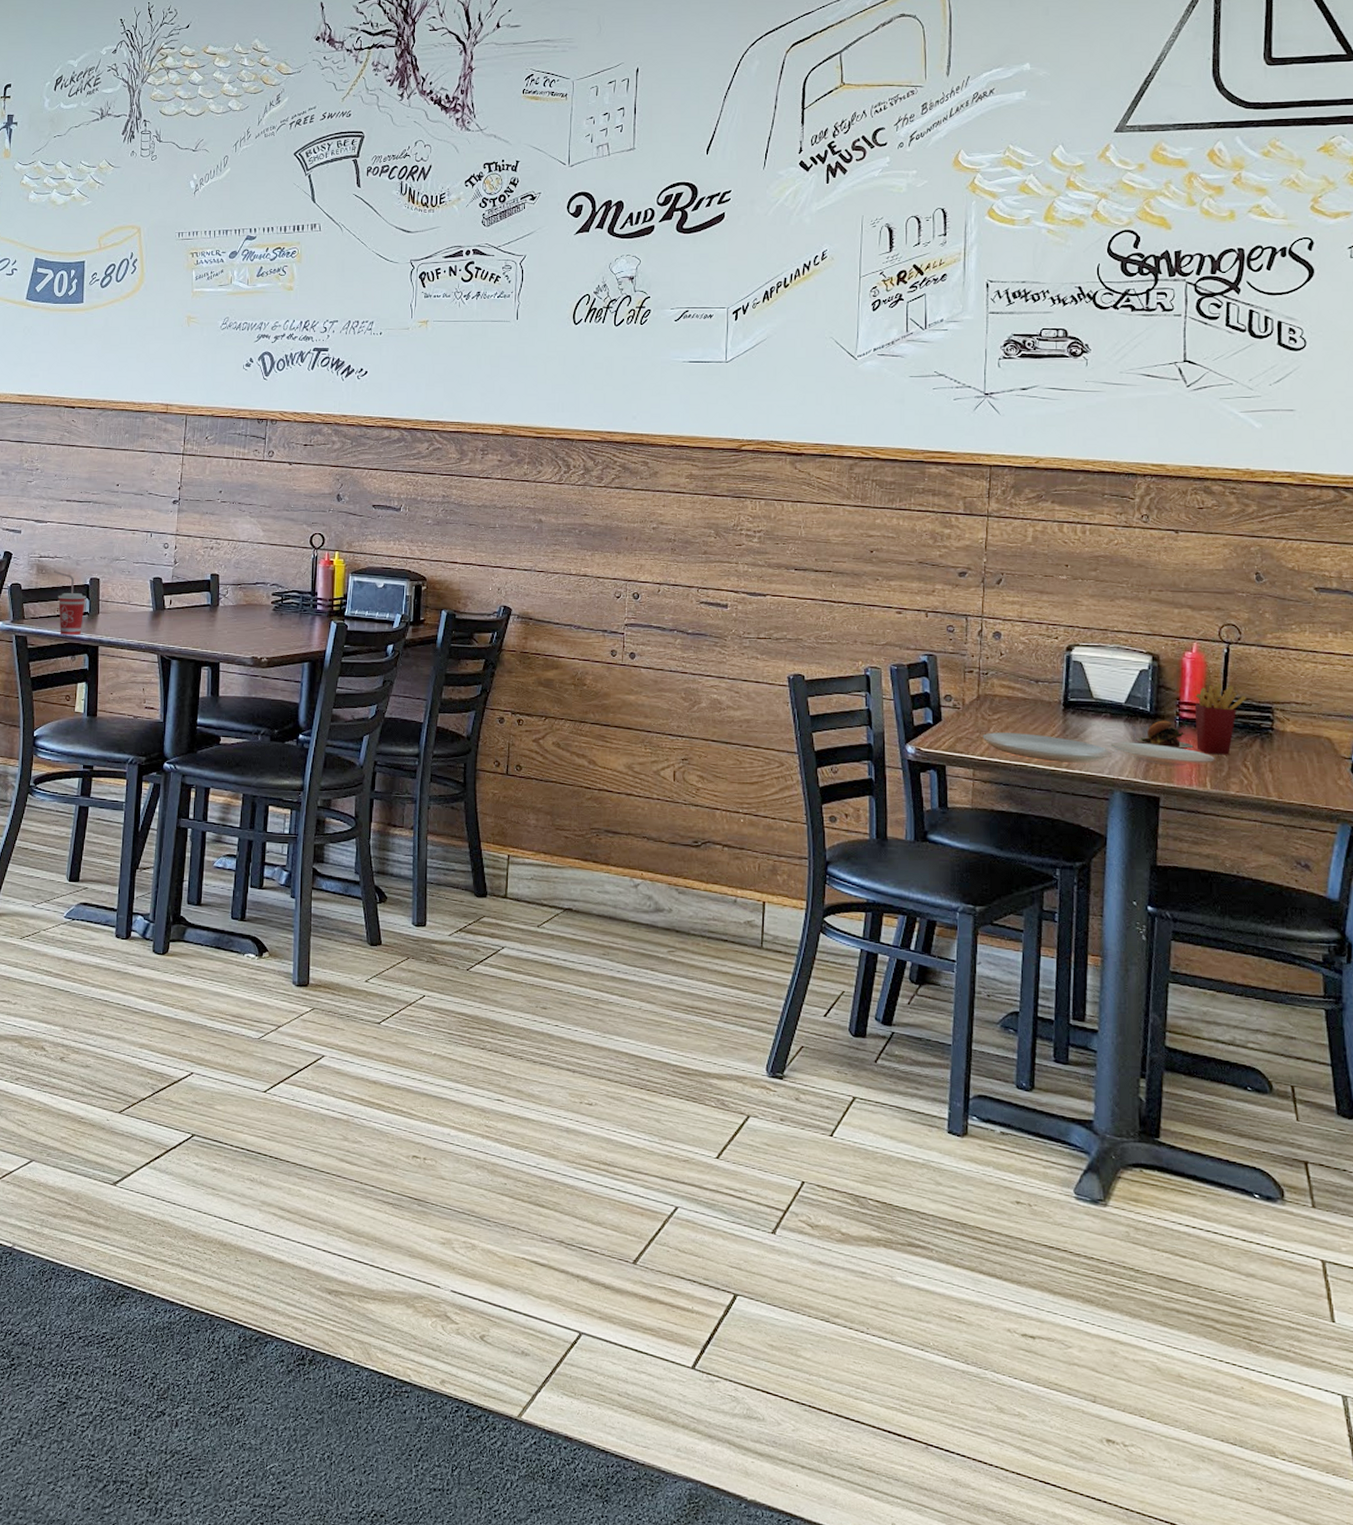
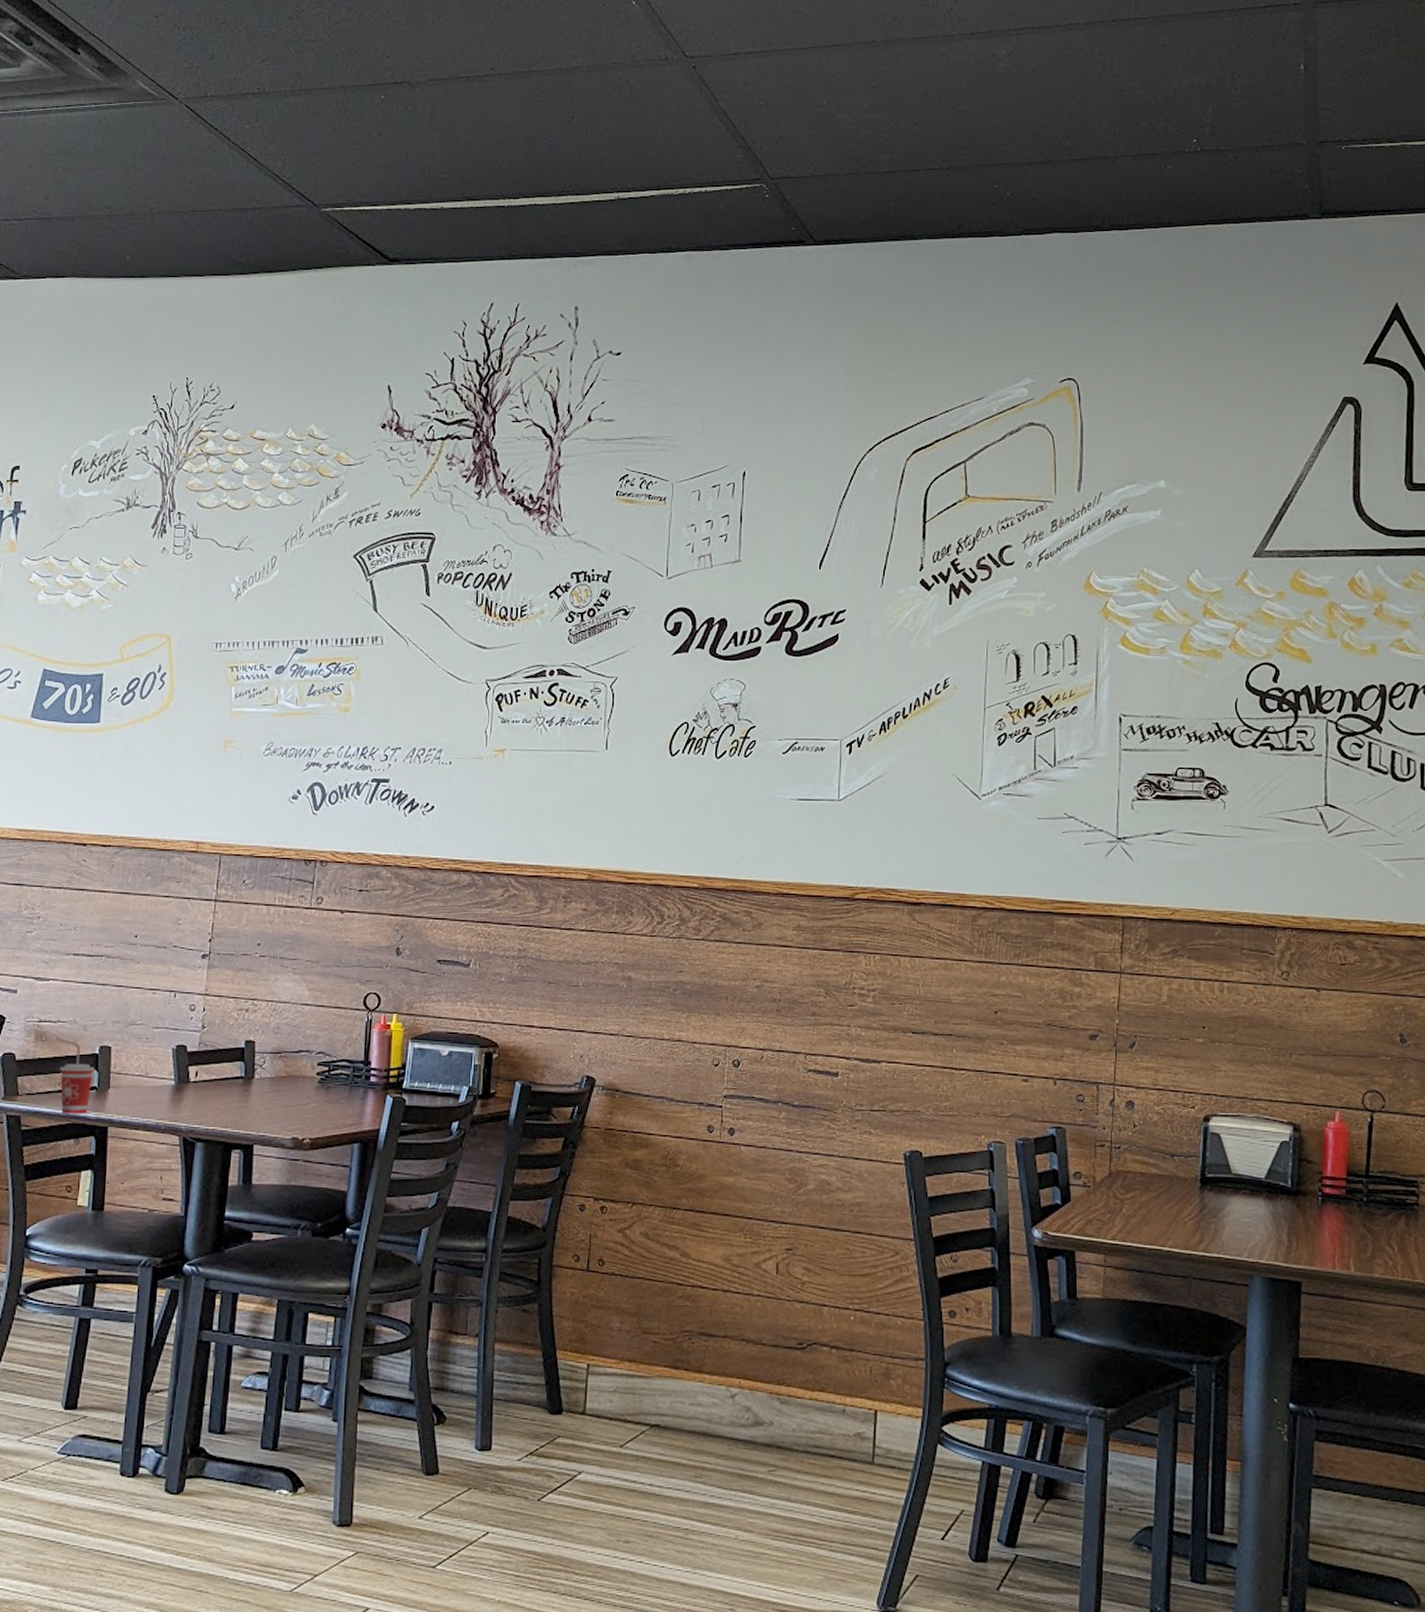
plate: present [982,732,1113,763] -> none [1114,1213,1252,1246]
plate: present [1110,741,1215,767] -> none [1249,1221,1359,1247]
burger: present [1136,720,1194,750] -> none [1277,1197,1337,1229]
french fries: present [1194,684,1247,755] -> none [1337,1156,1391,1234]

